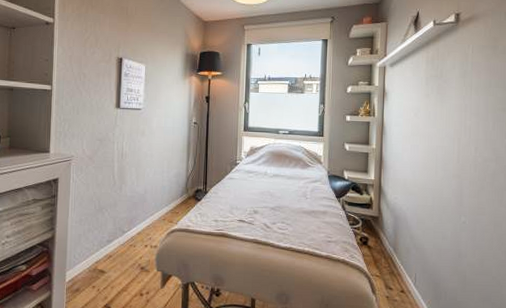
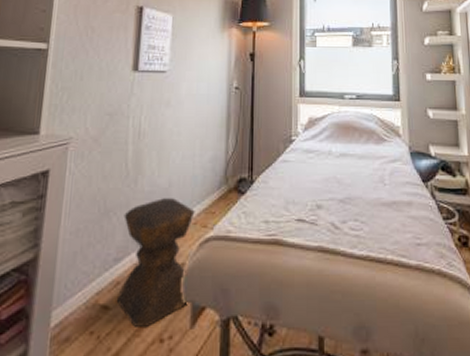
stool: none [109,201,164,285] -> present [116,198,195,327]

